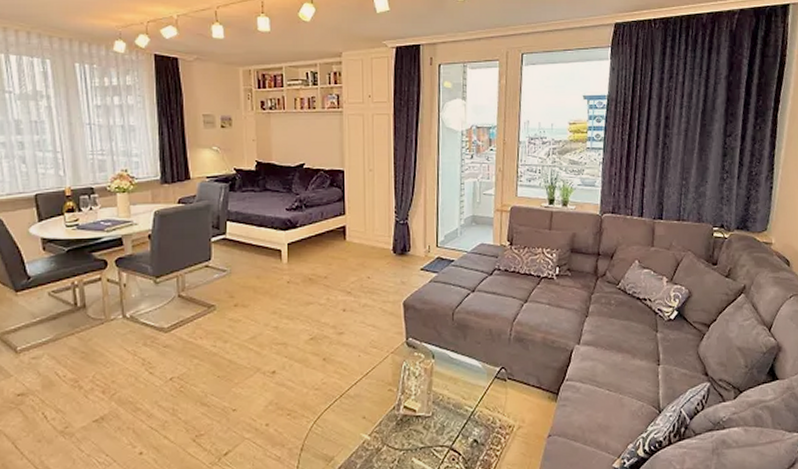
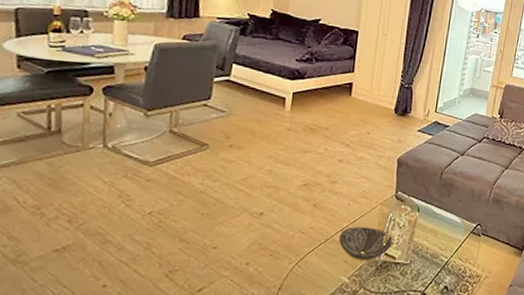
decorative bowl: none [353,378,410,416] -> present [338,227,393,261]

